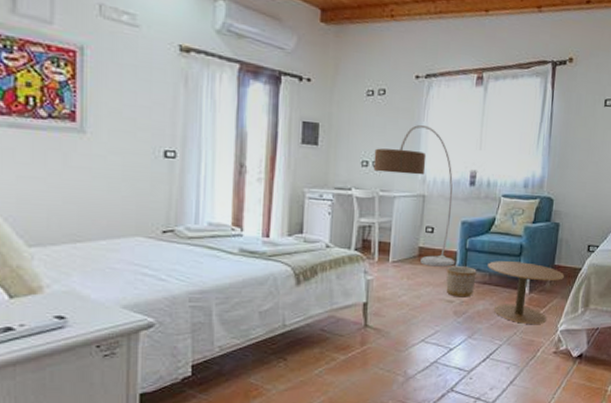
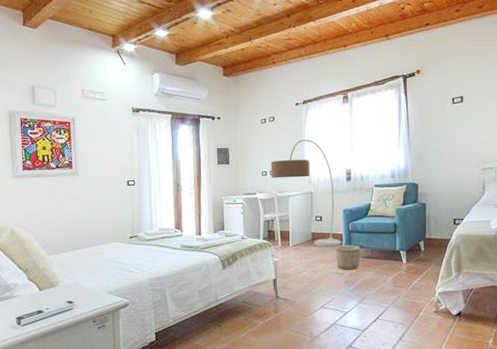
side table: present [488,261,565,324] -> none [369,238,436,289]

